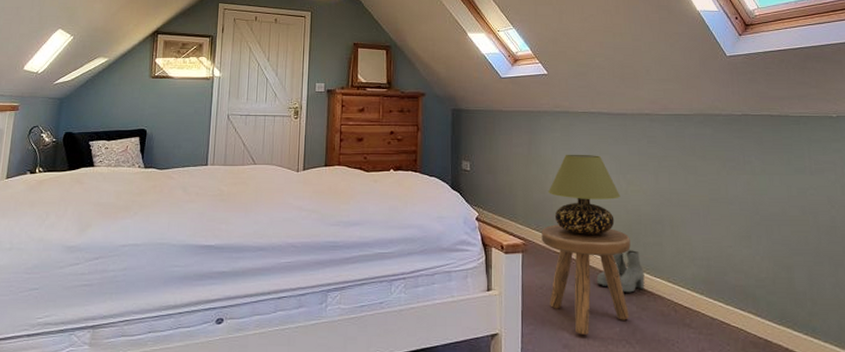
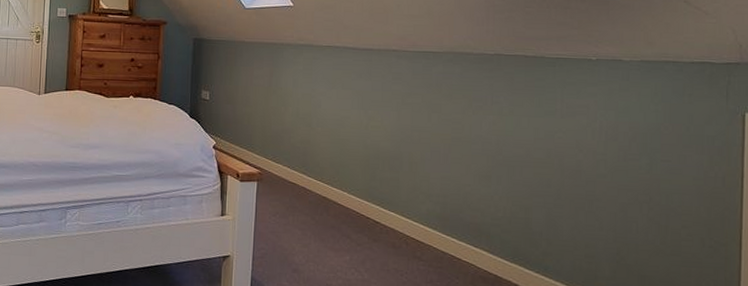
stool: present [541,224,631,335] -> none [278,156,367,261]
table lamp: present [548,154,621,235] -> none [286,87,360,168]
boots: present [596,250,645,293] -> none [329,184,379,225]

